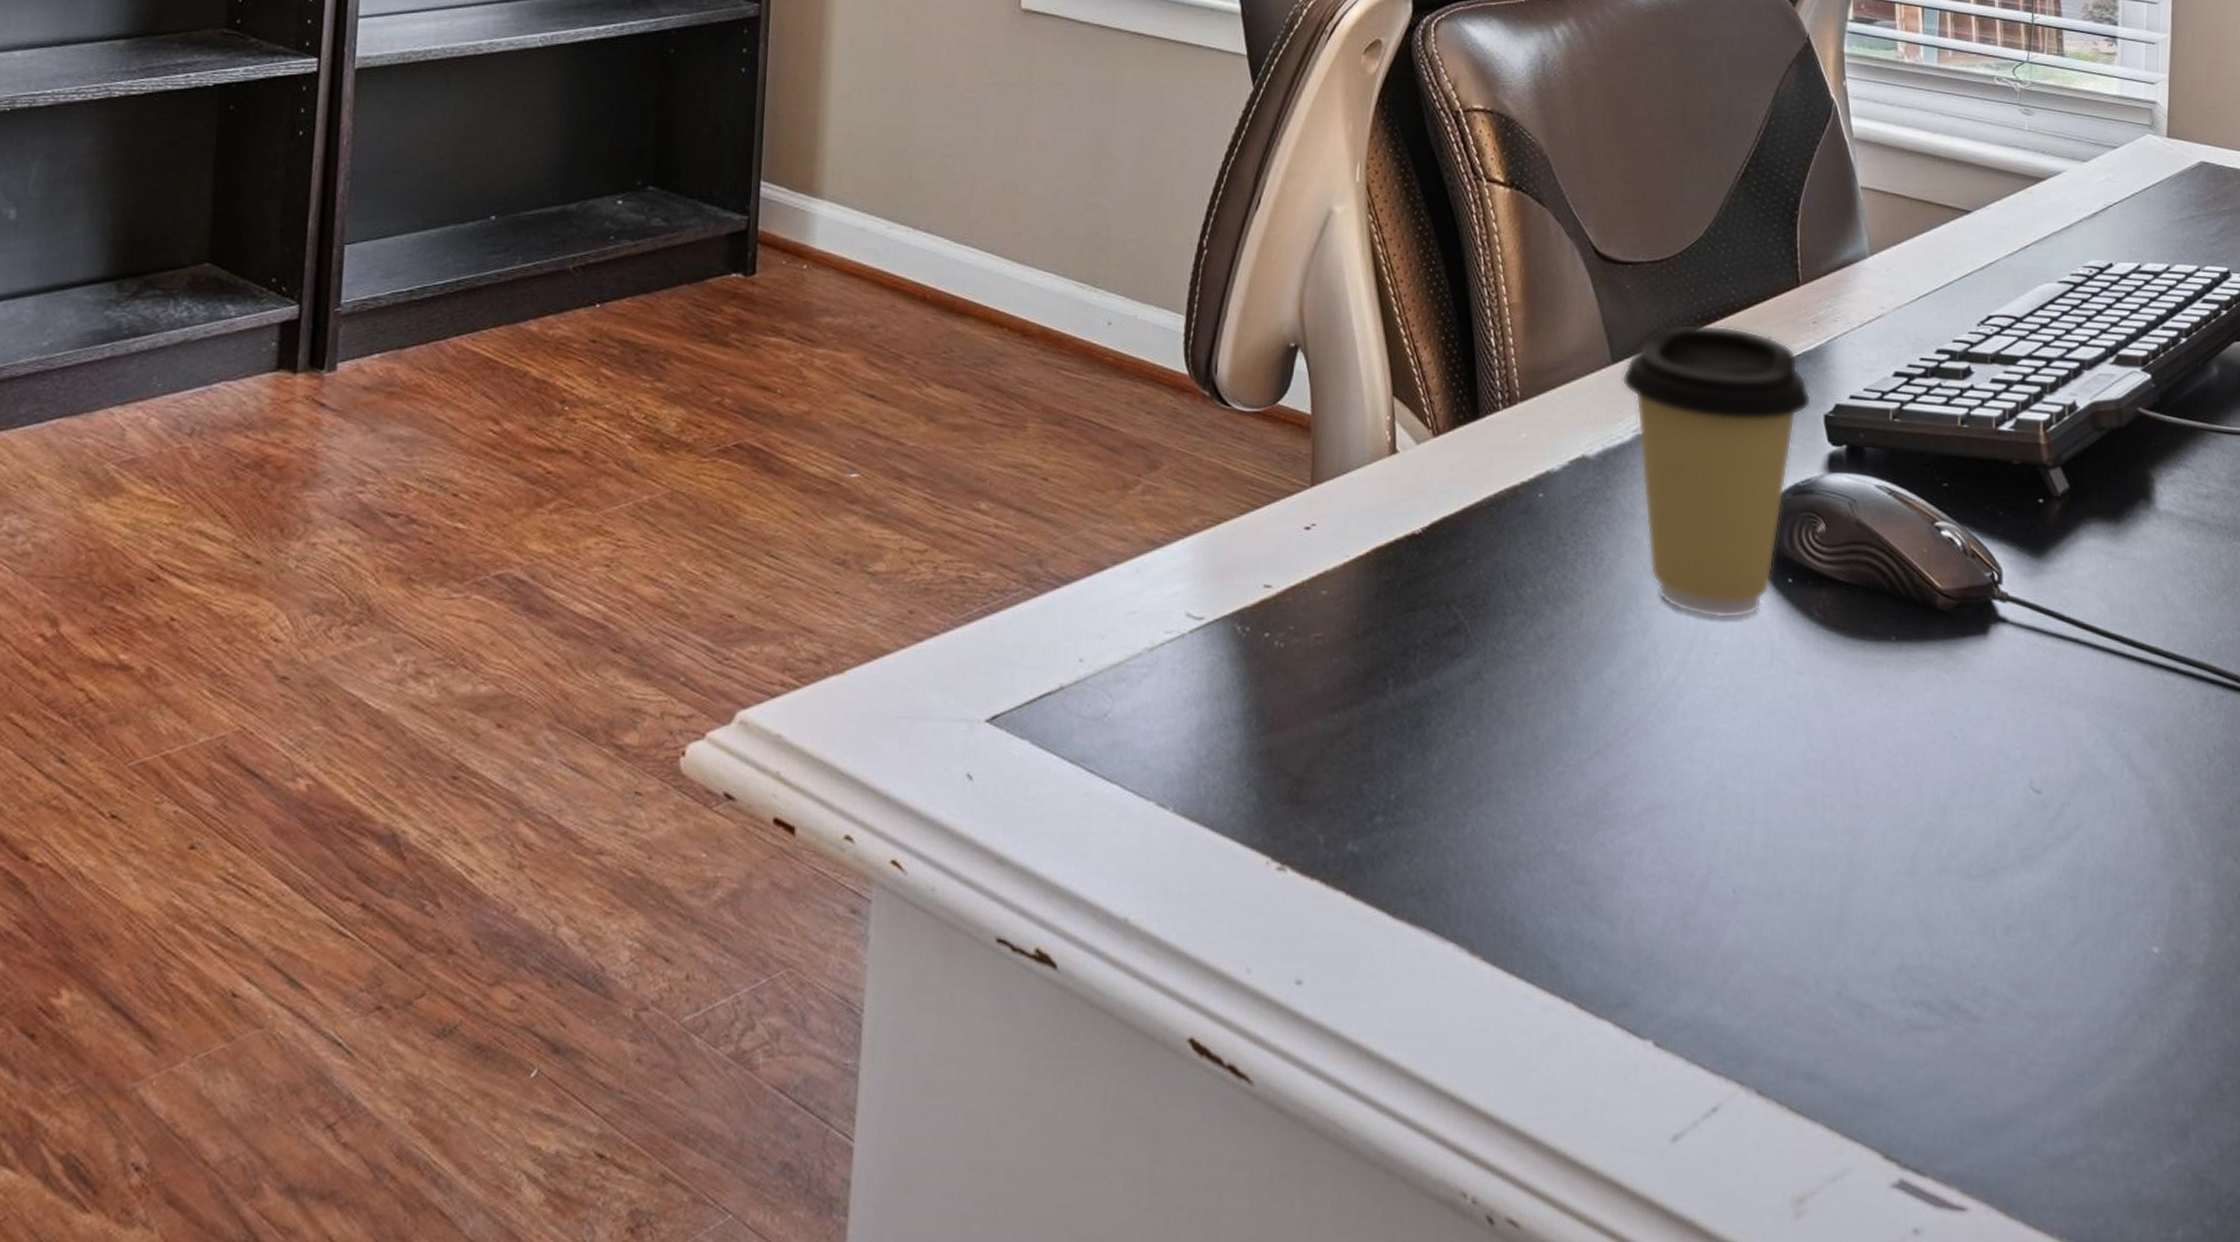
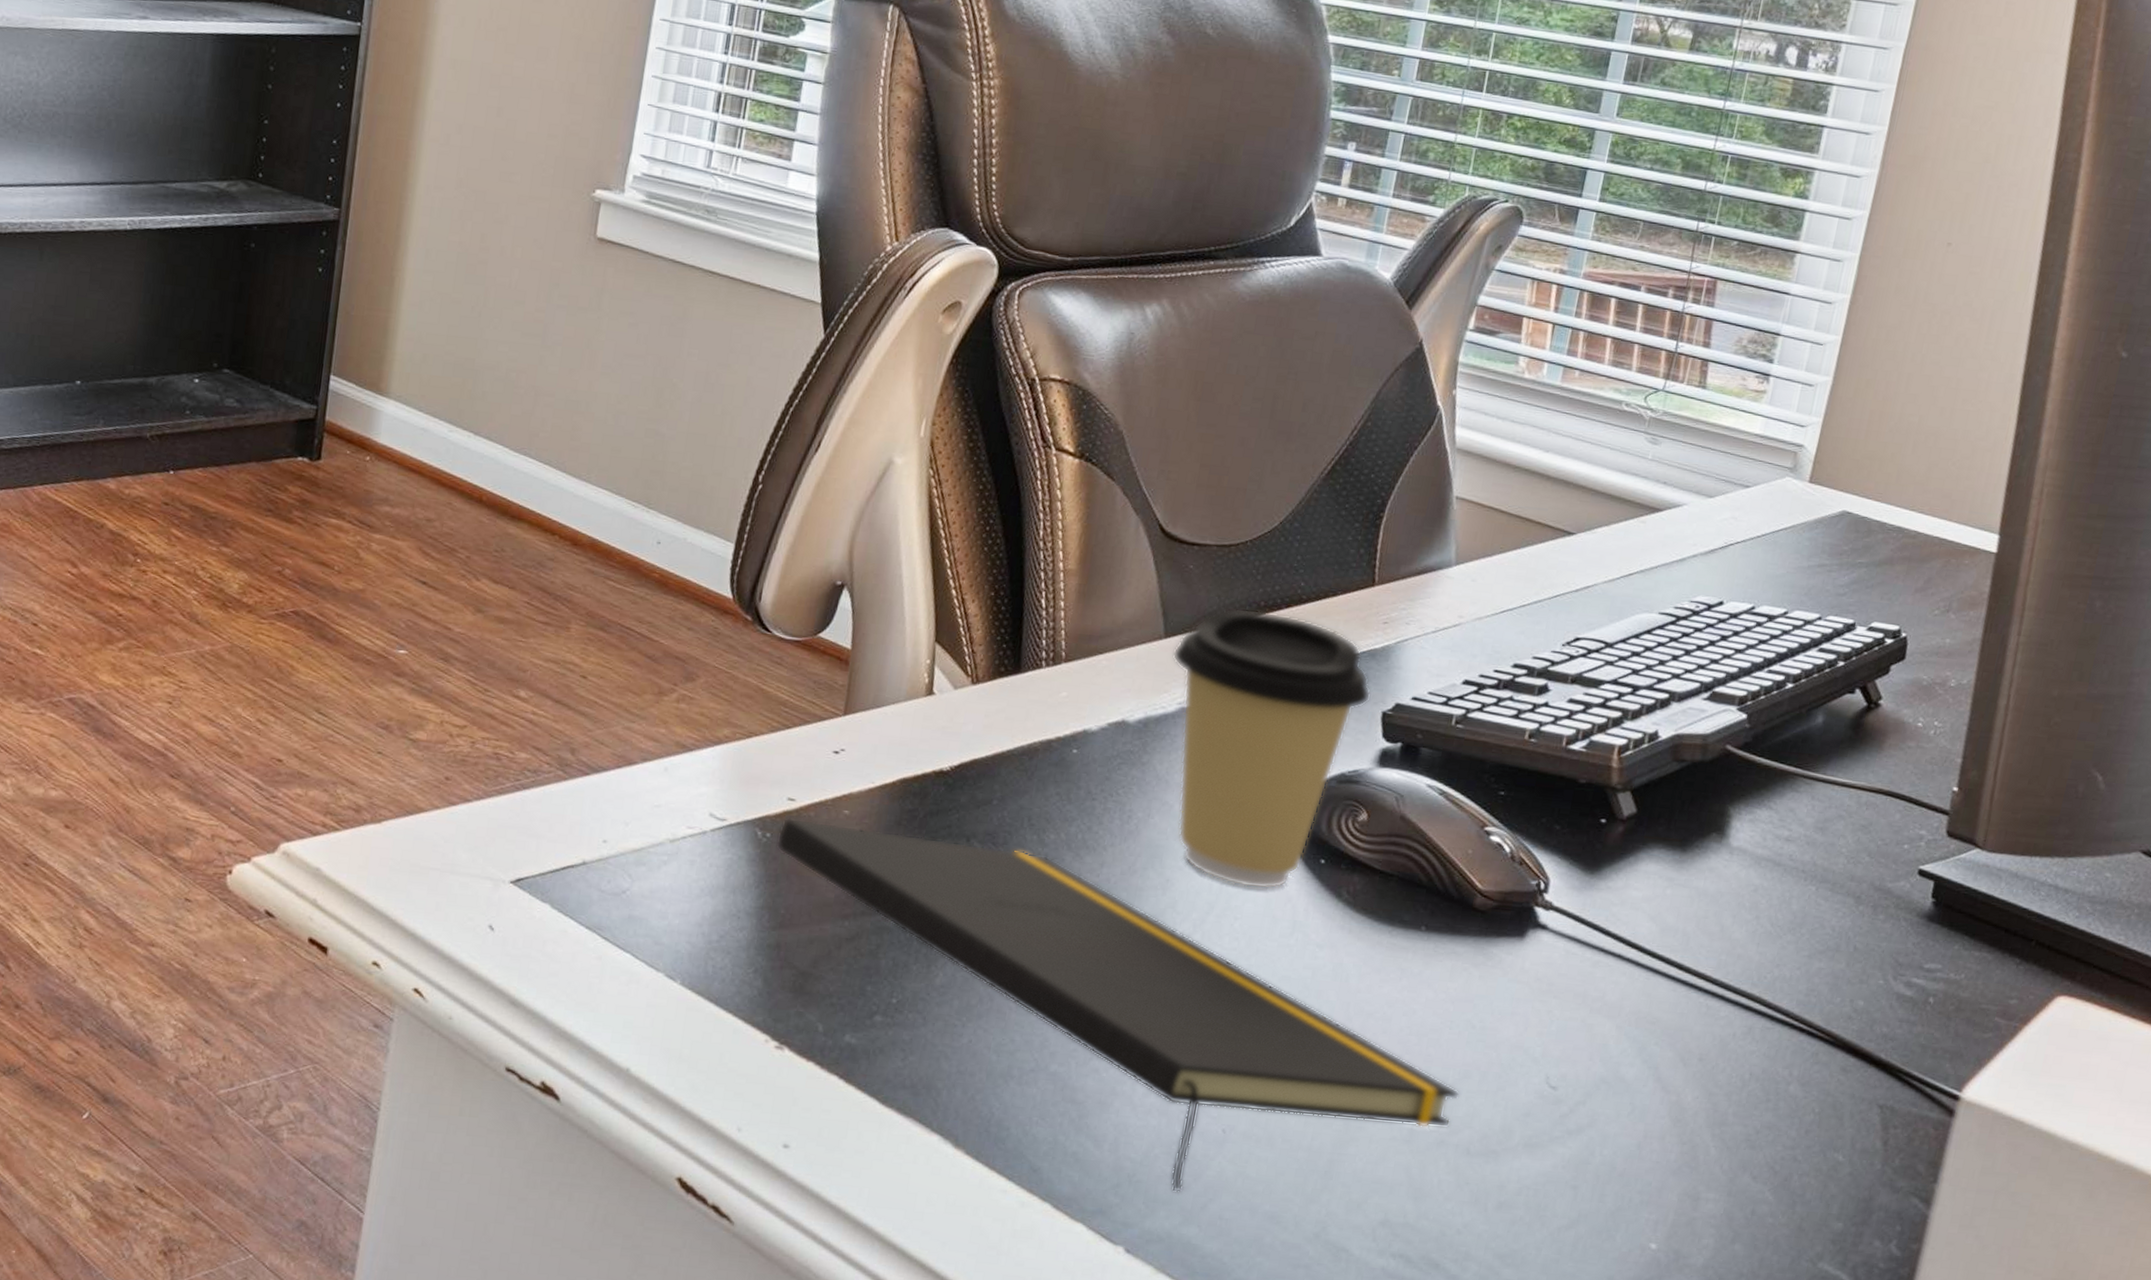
notepad: none [1257,606,1953,970] -> present [776,818,1460,1193]

